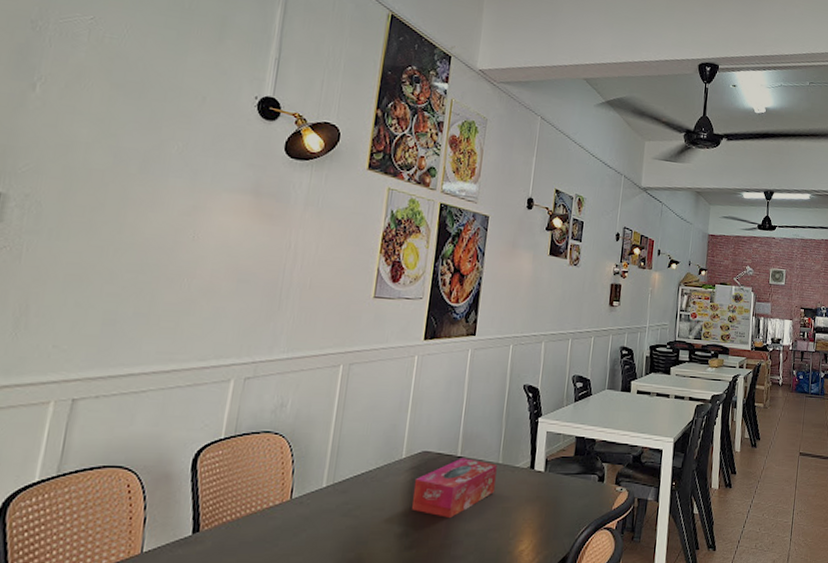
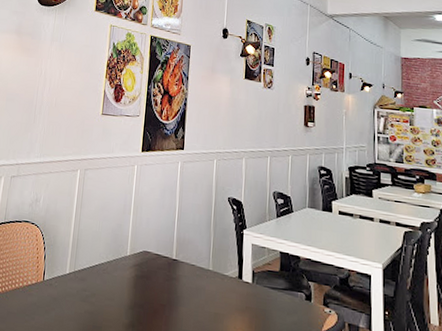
tissue box: present [412,458,497,518] -> none [136,260,208,316]

